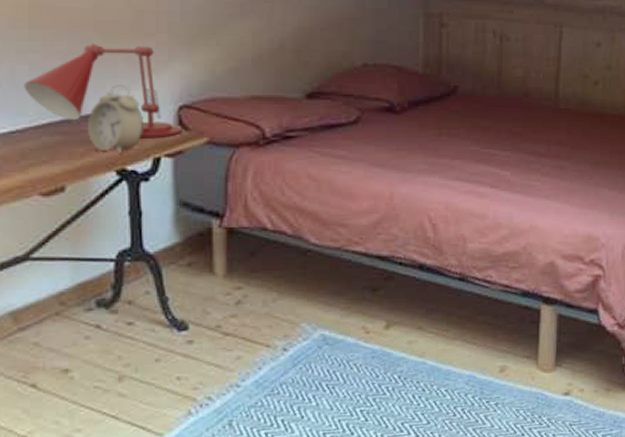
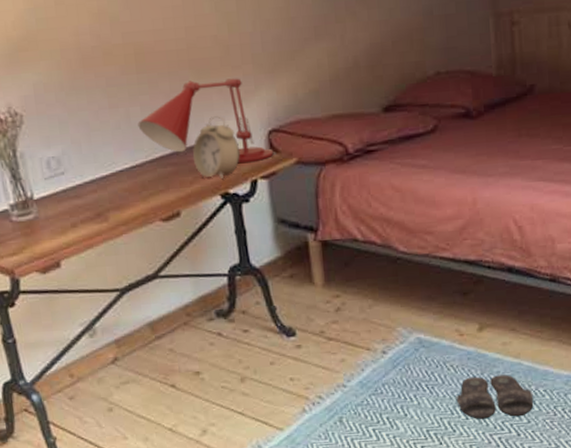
slippers: none [357,374,435,421] -> present [456,374,534,419]

